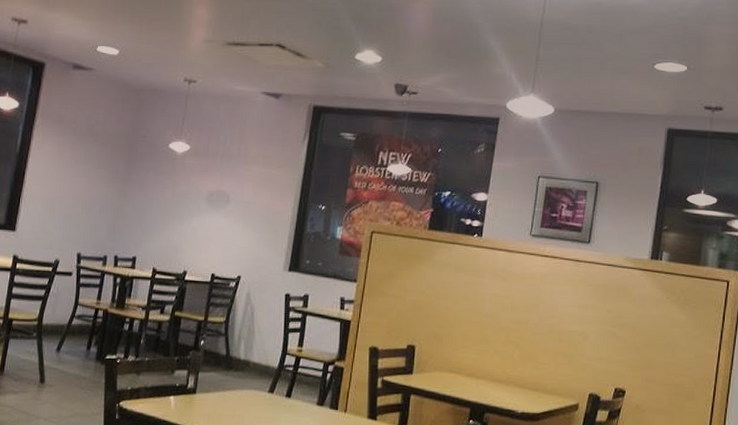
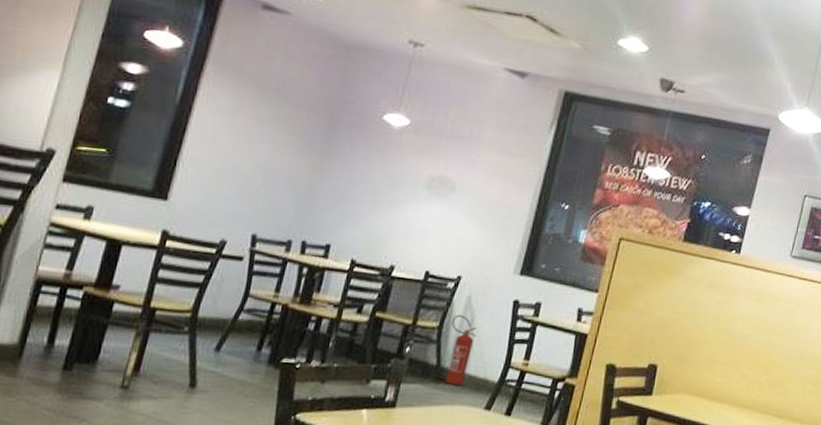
fire extinguisher: none [234,309,257,373] -> present [445,314,477,386]

